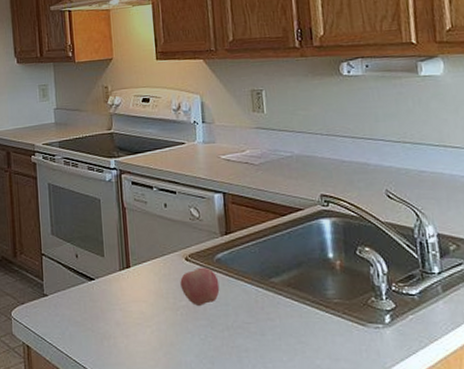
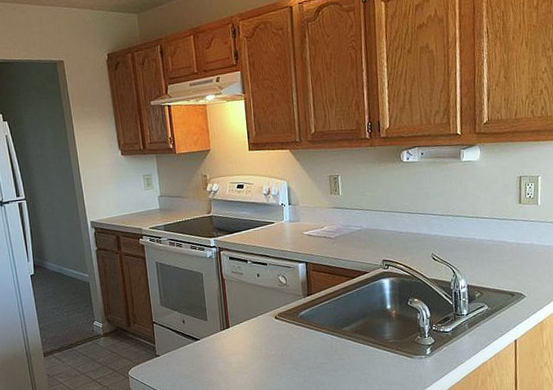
apple: present [180,267,220,306] -> none [271,323,303,354]

